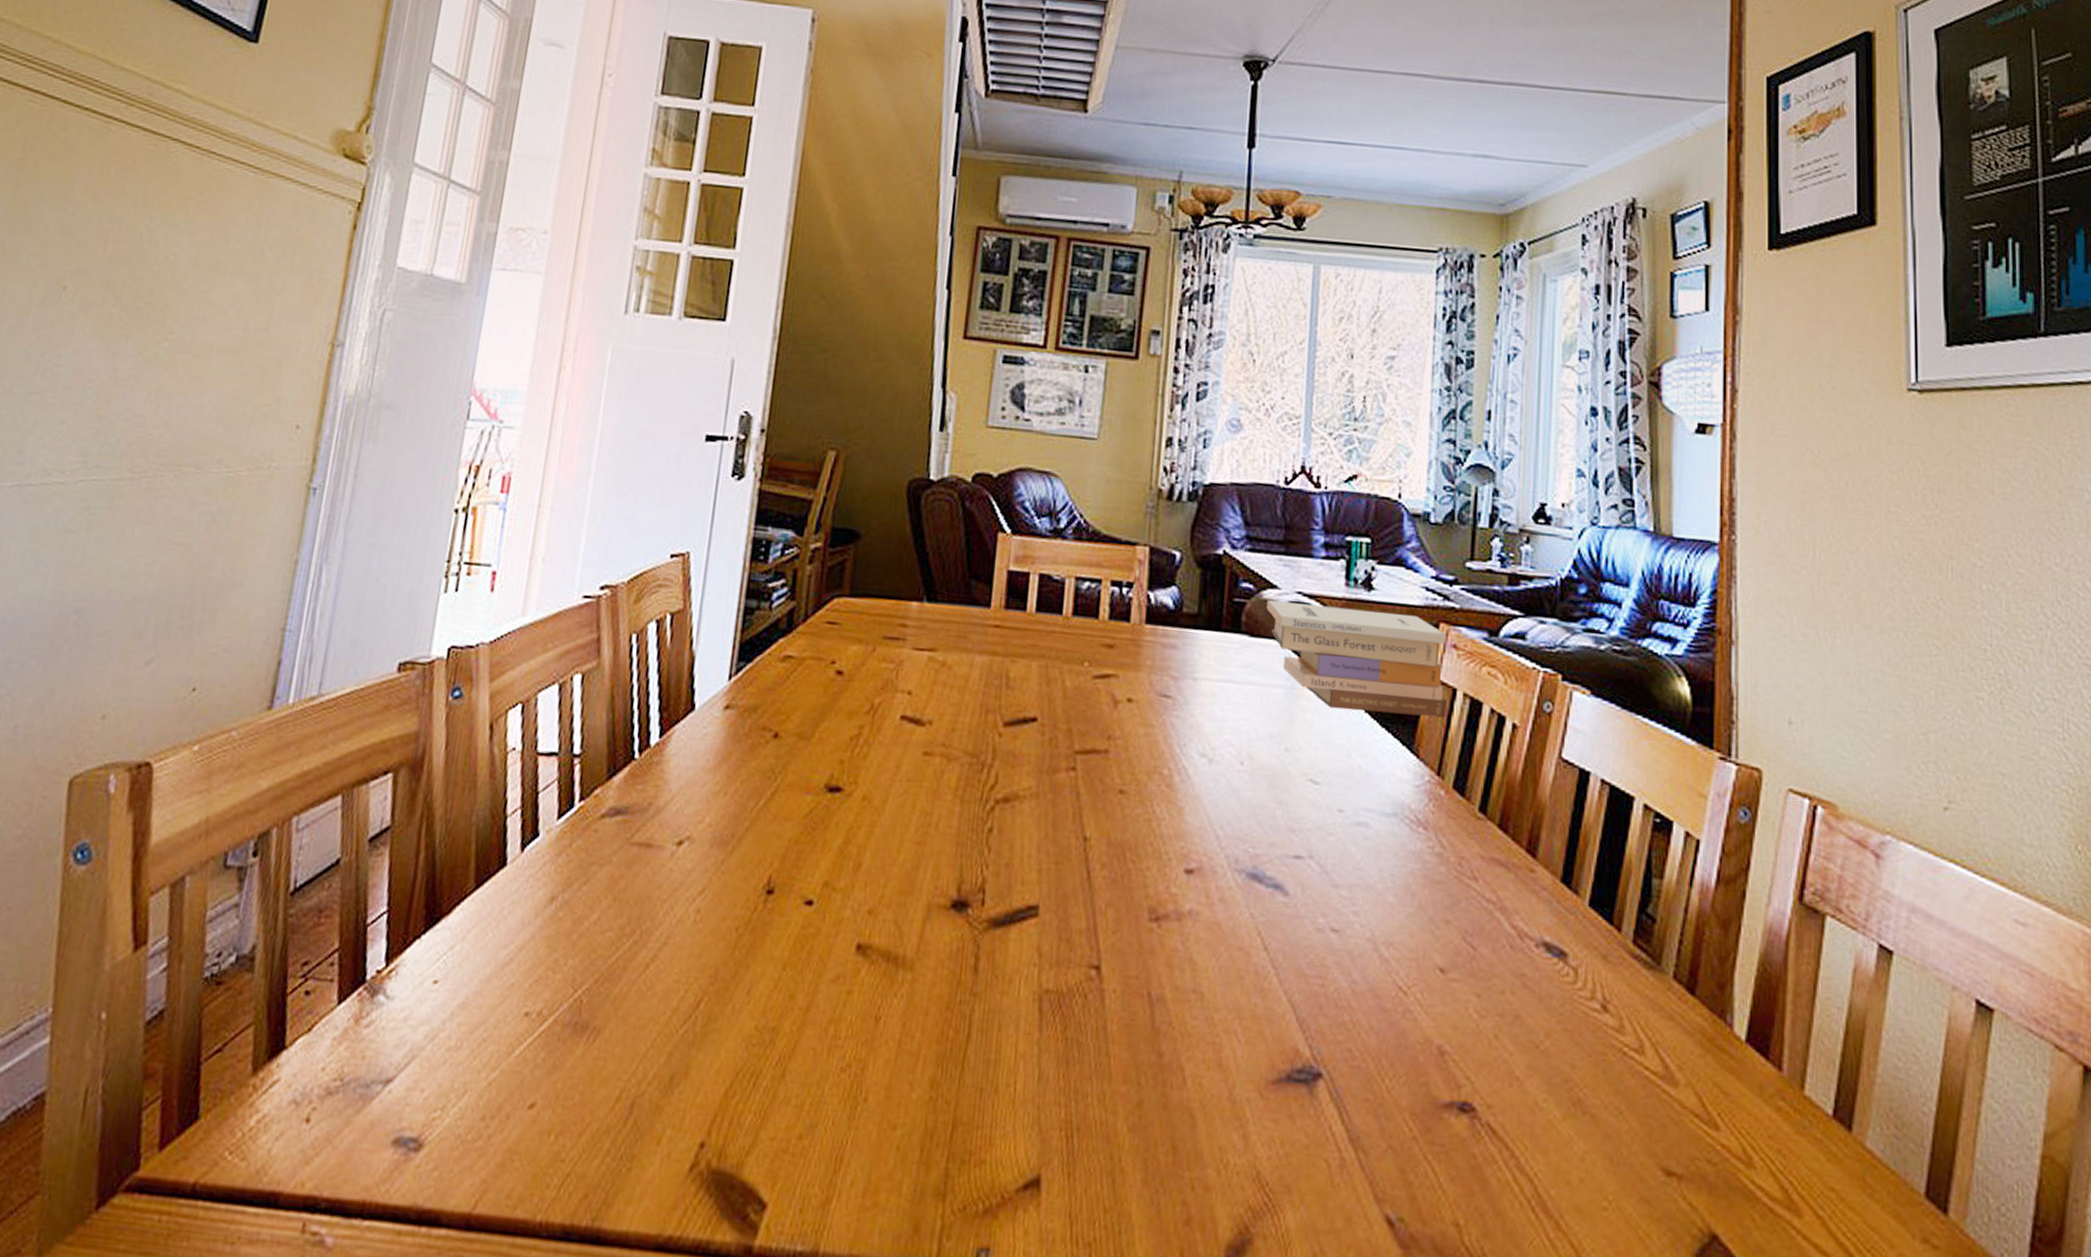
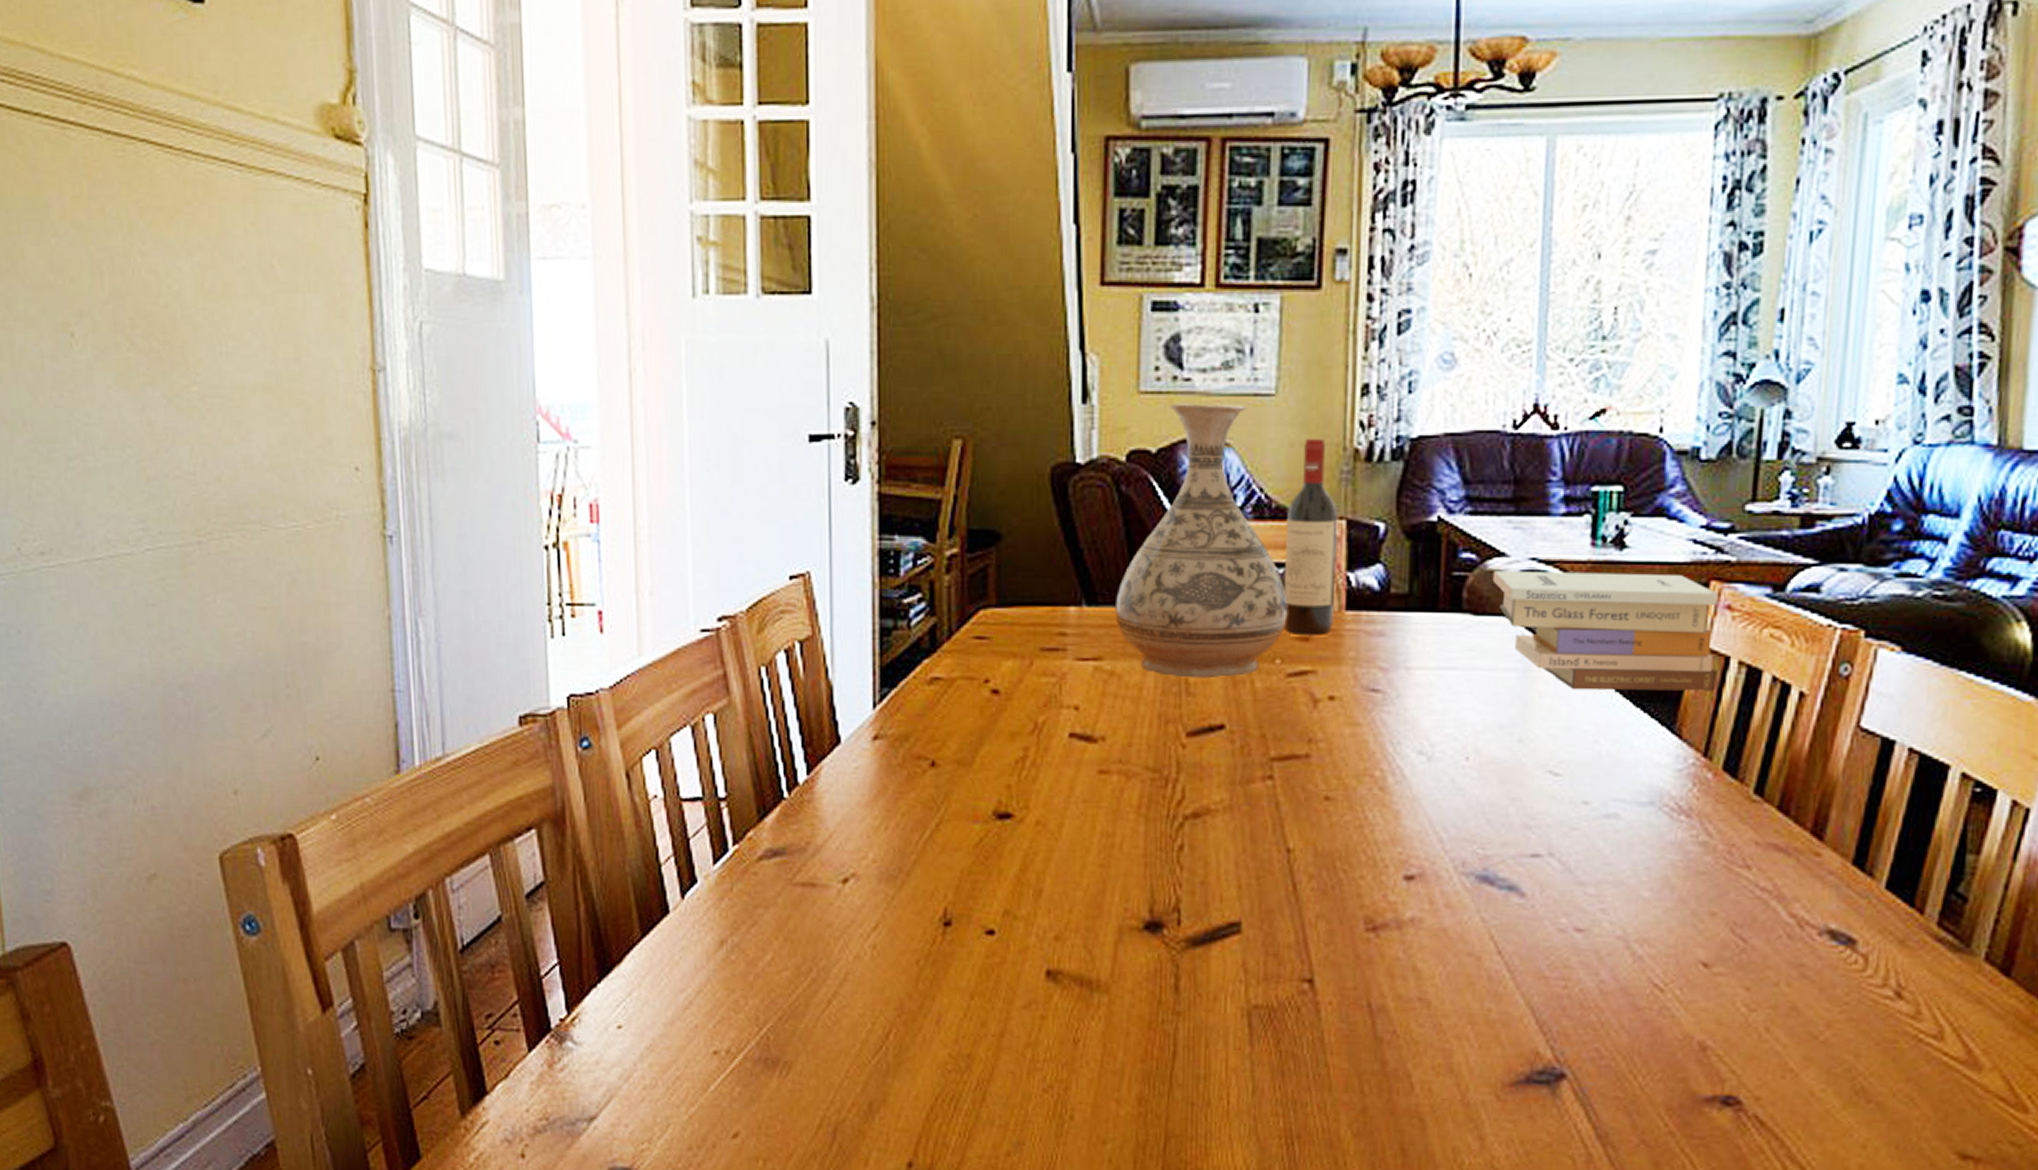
vase: none [950,438,1098,676] -> present [1114,403,1288,679]
wine bottle: none [1093,477,1143,645] -> present [1283,439,1338,637]

